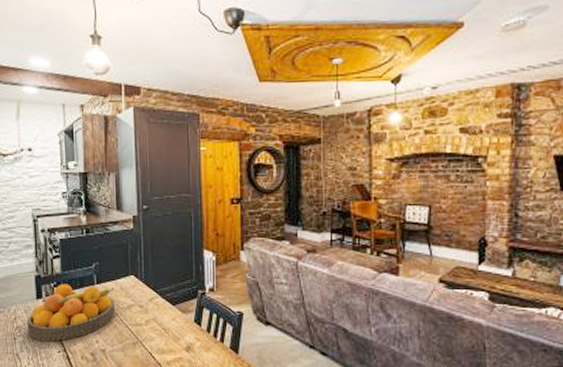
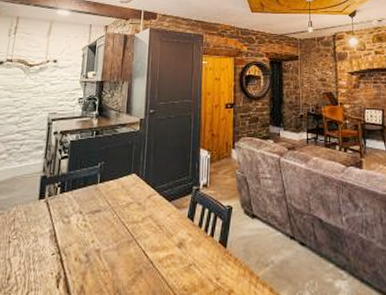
fruit bowl: present [27,284,116,342] -> none [24,183,117,244]

